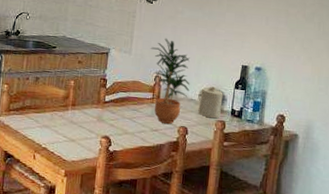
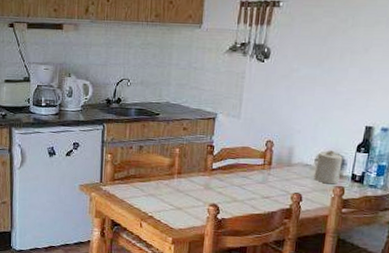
potted plant: present [150,38,190,125] -> none [261,99,306,192]

